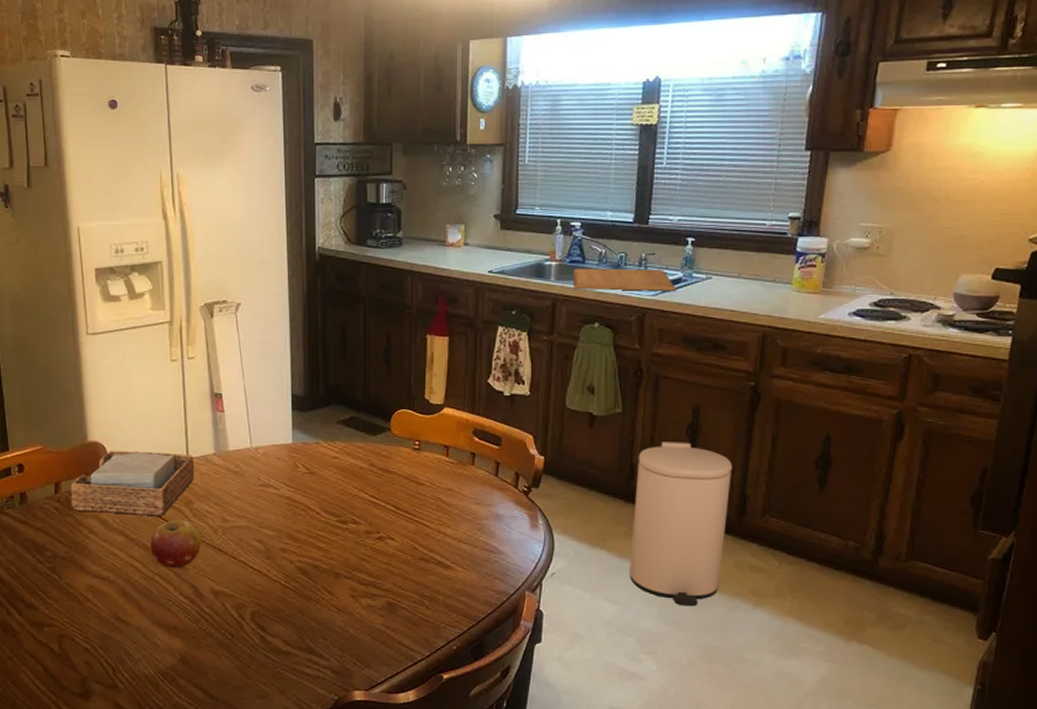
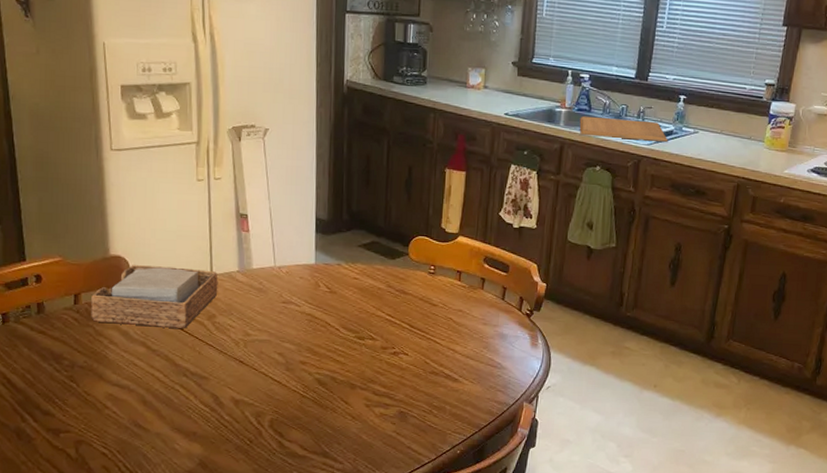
fruit: present [150,520,202,568] -> none [172,333,224,378]
pedal bin: present [630,442,733,607] -> none [614,274,706,417]

